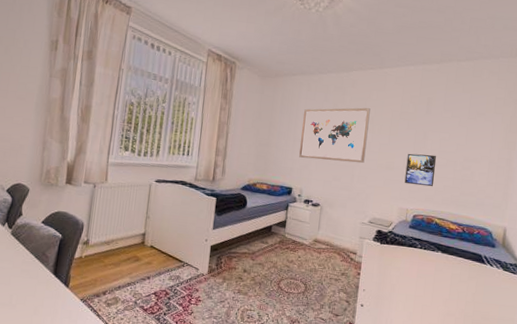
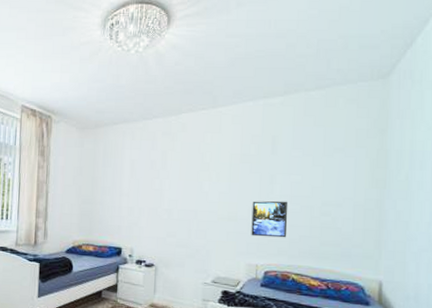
wall art: present [299,107,371,164] -> none [127,153,205,216]

